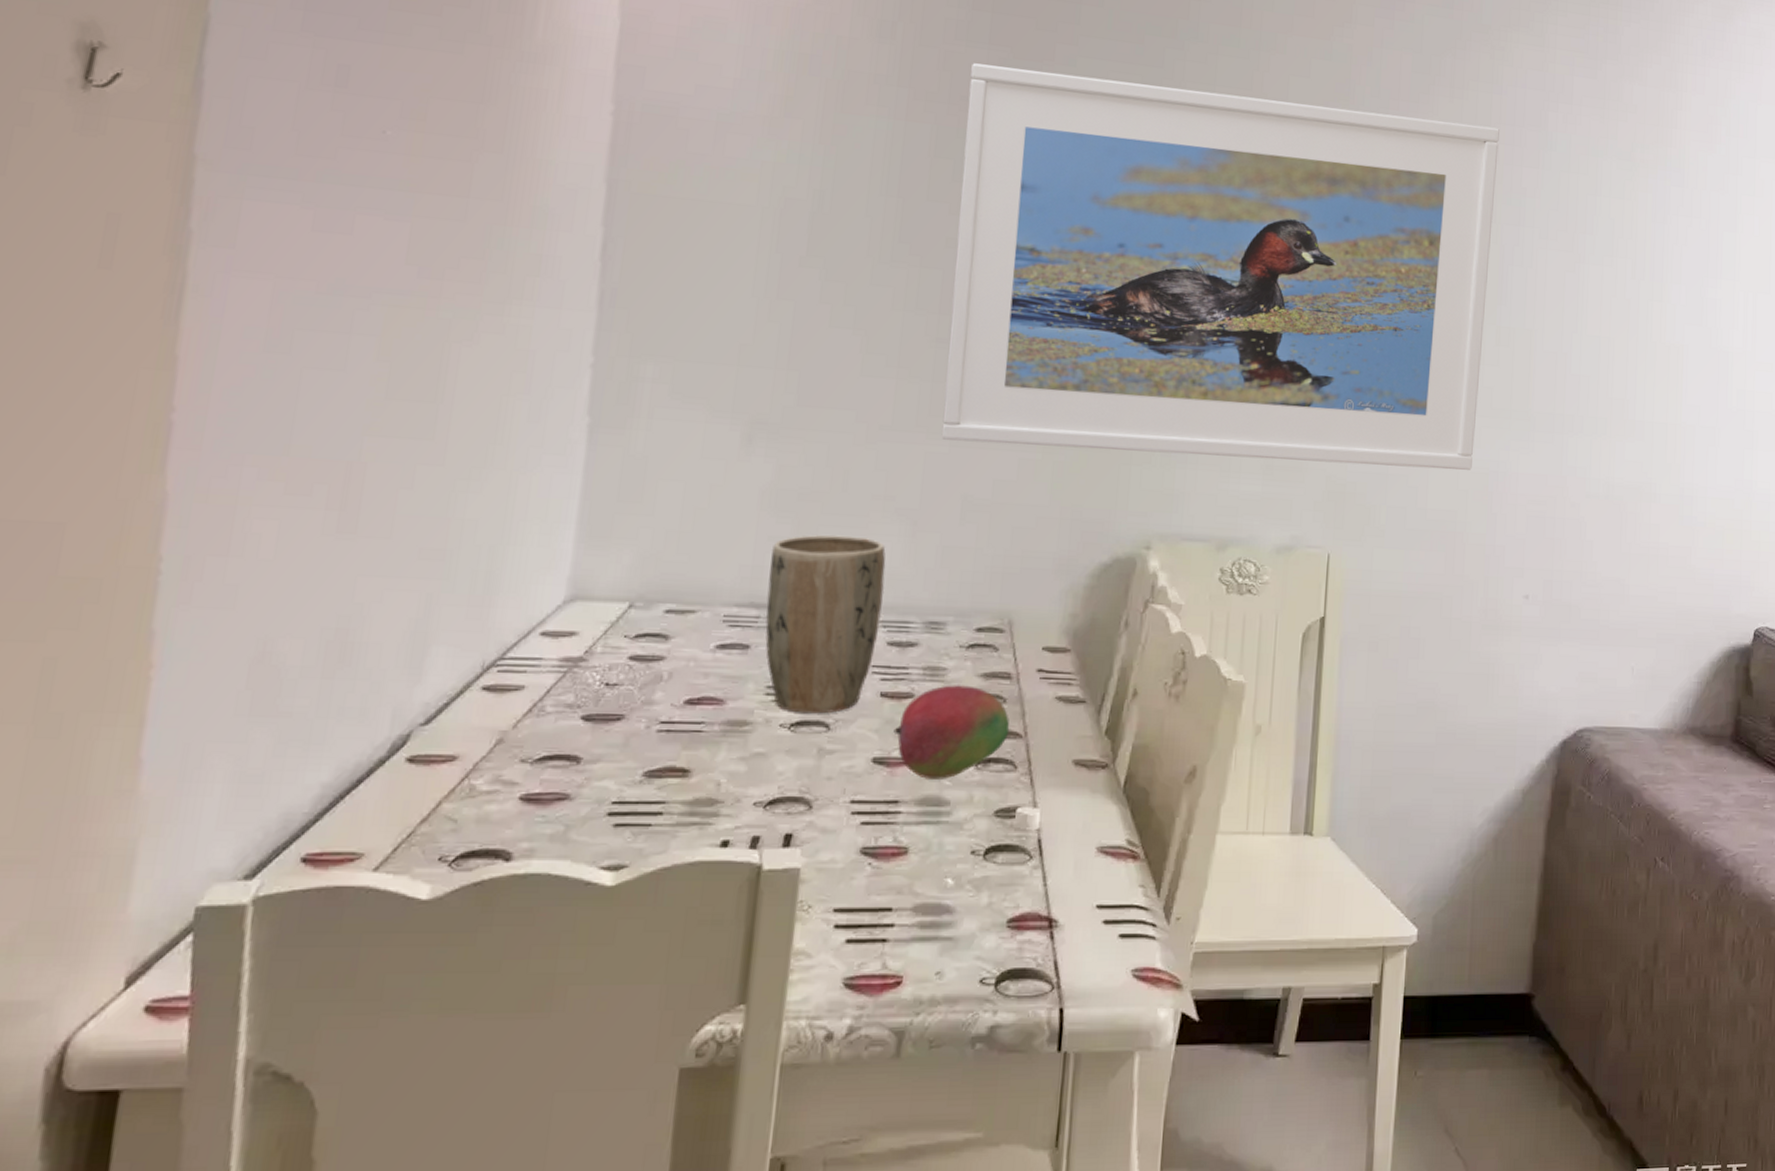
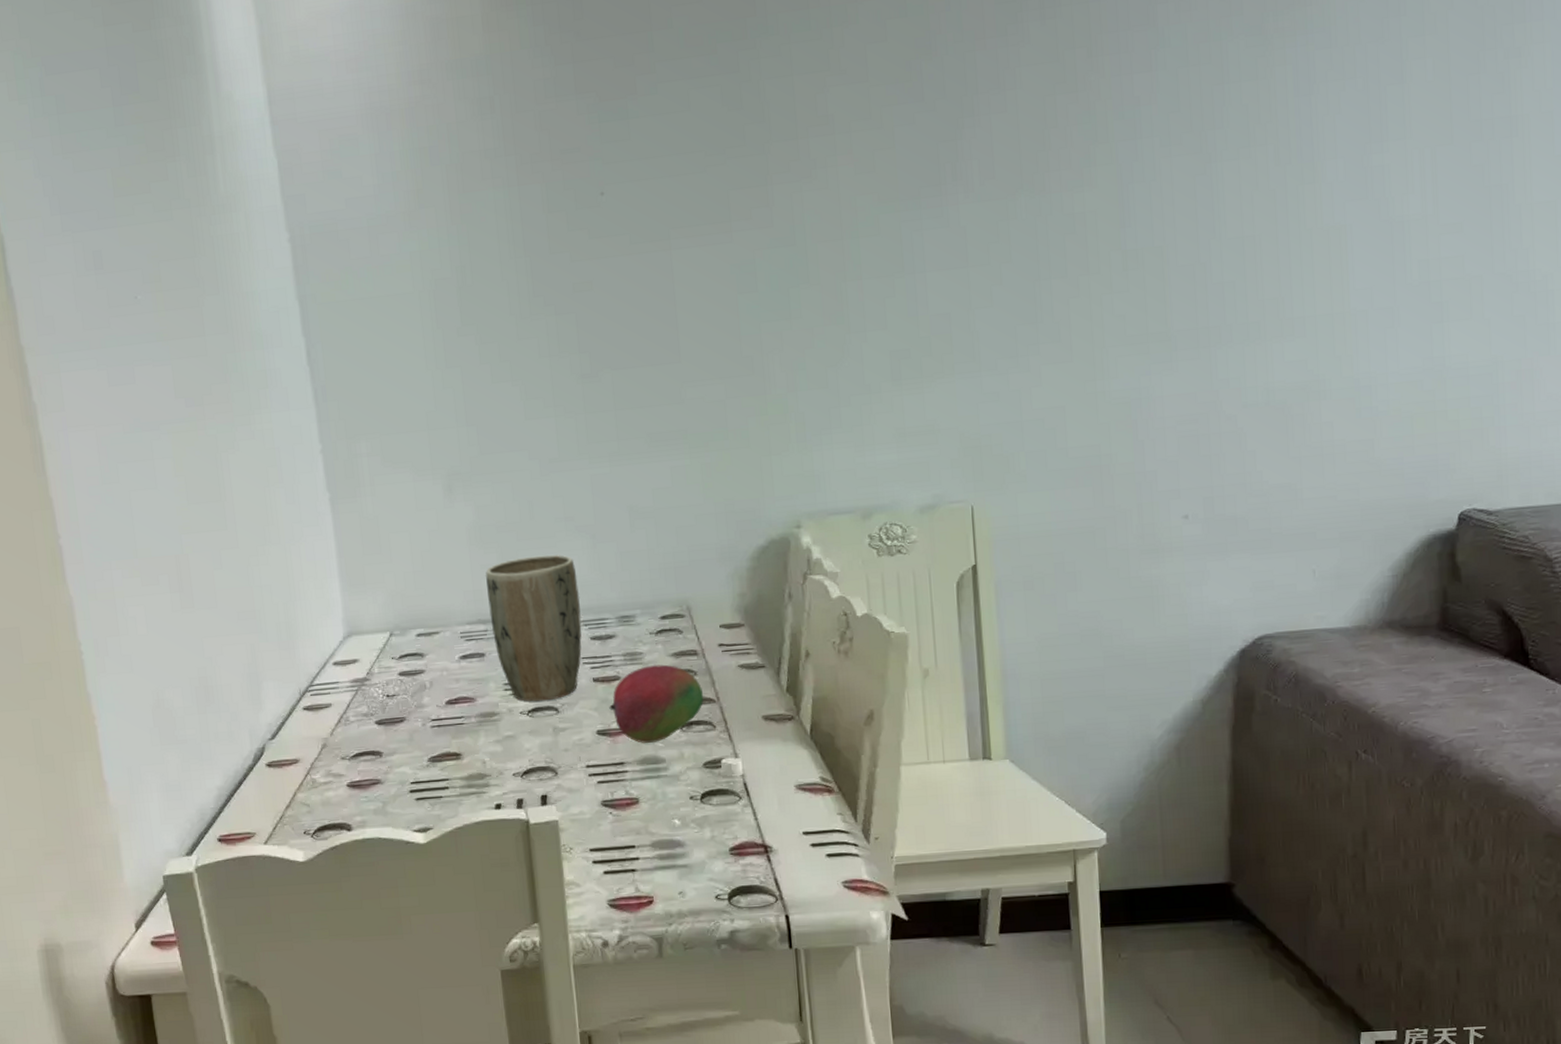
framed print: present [941,63,1499,470] -> none [564,39,1112,462]

